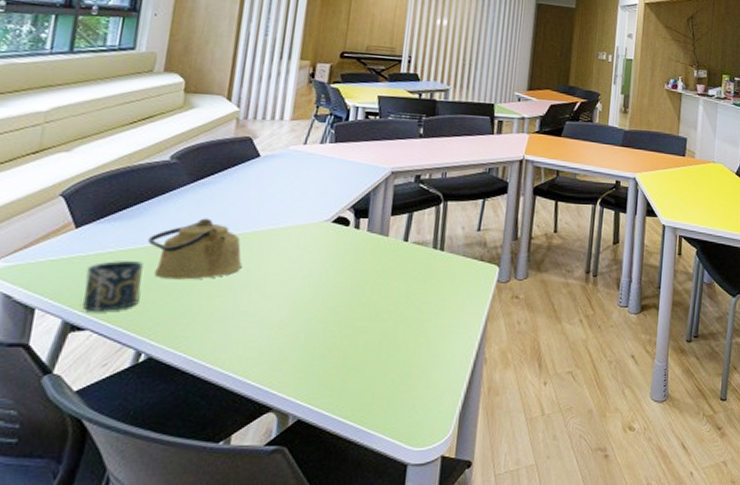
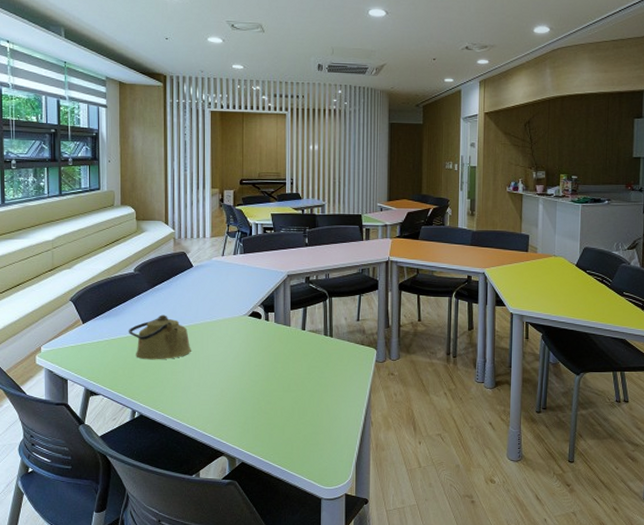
cup: present [83,261,145,311] -> none [94,347,129,382]

